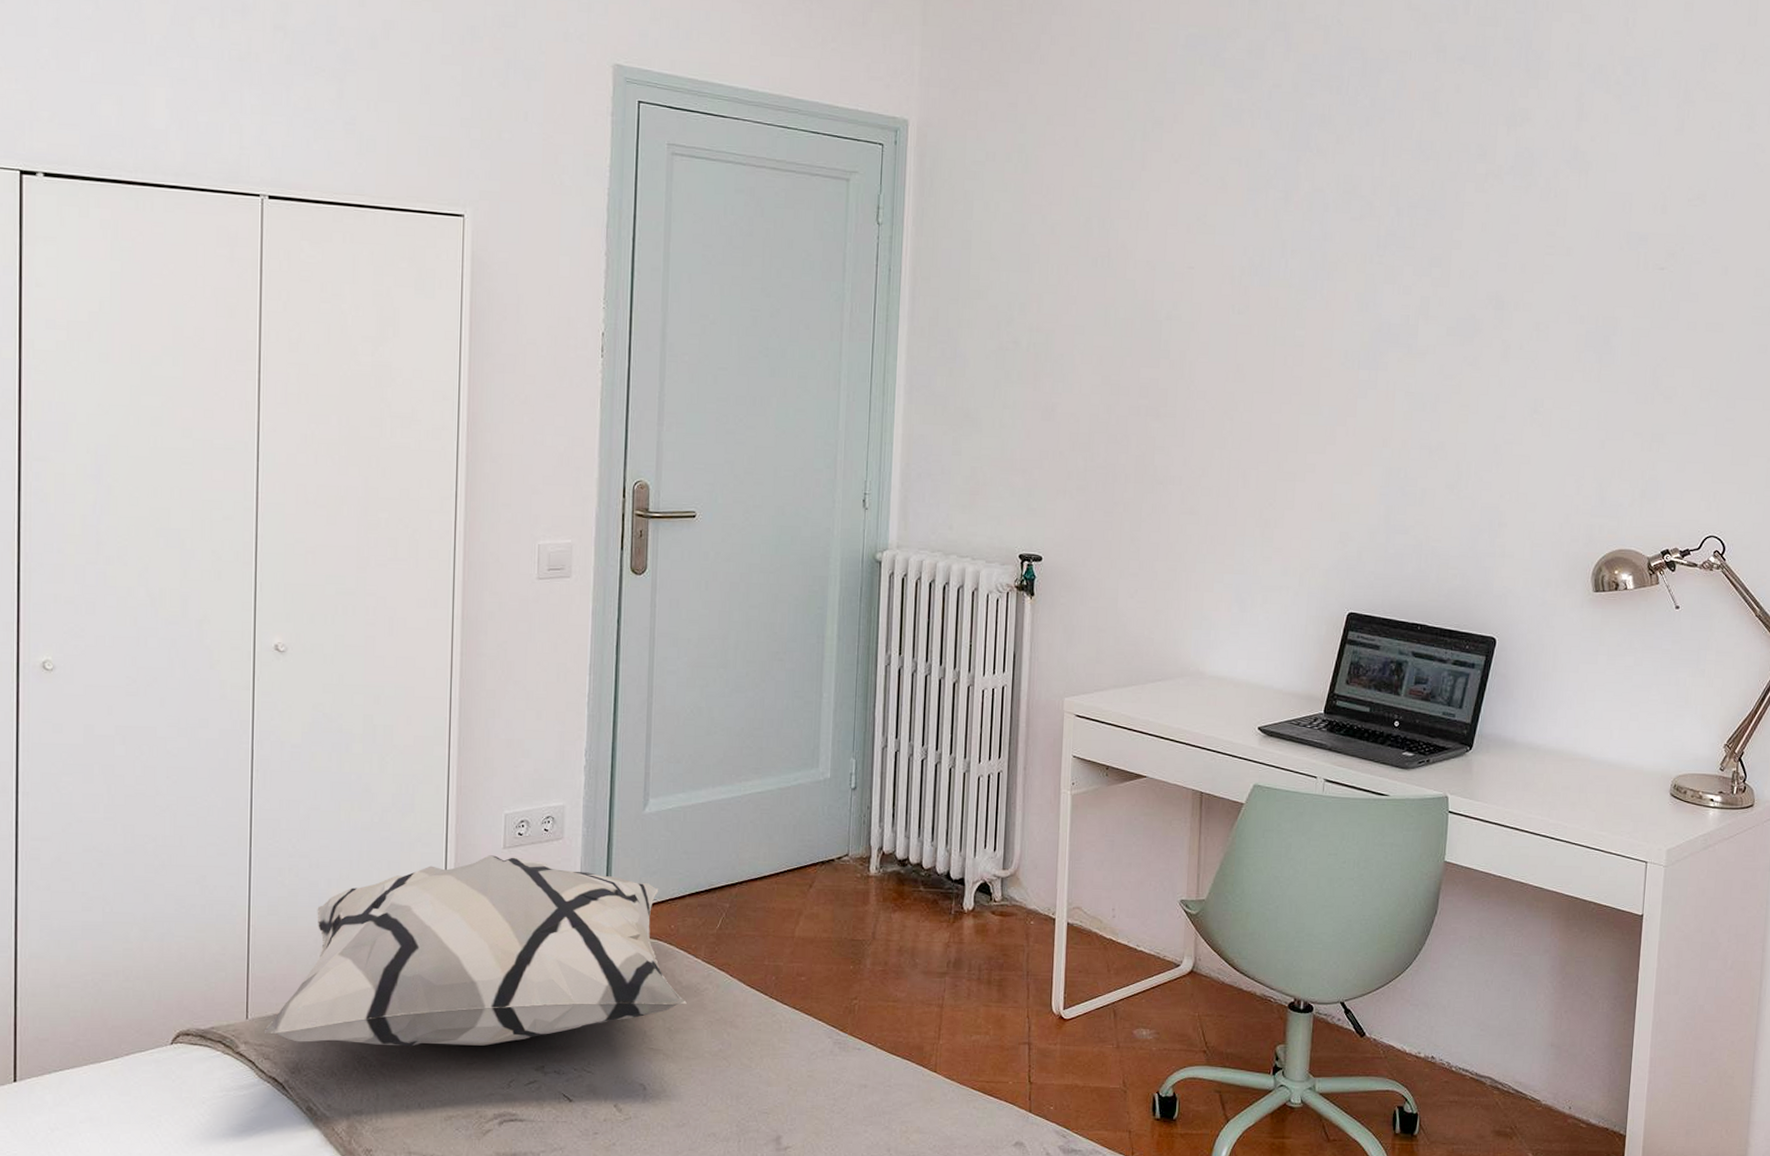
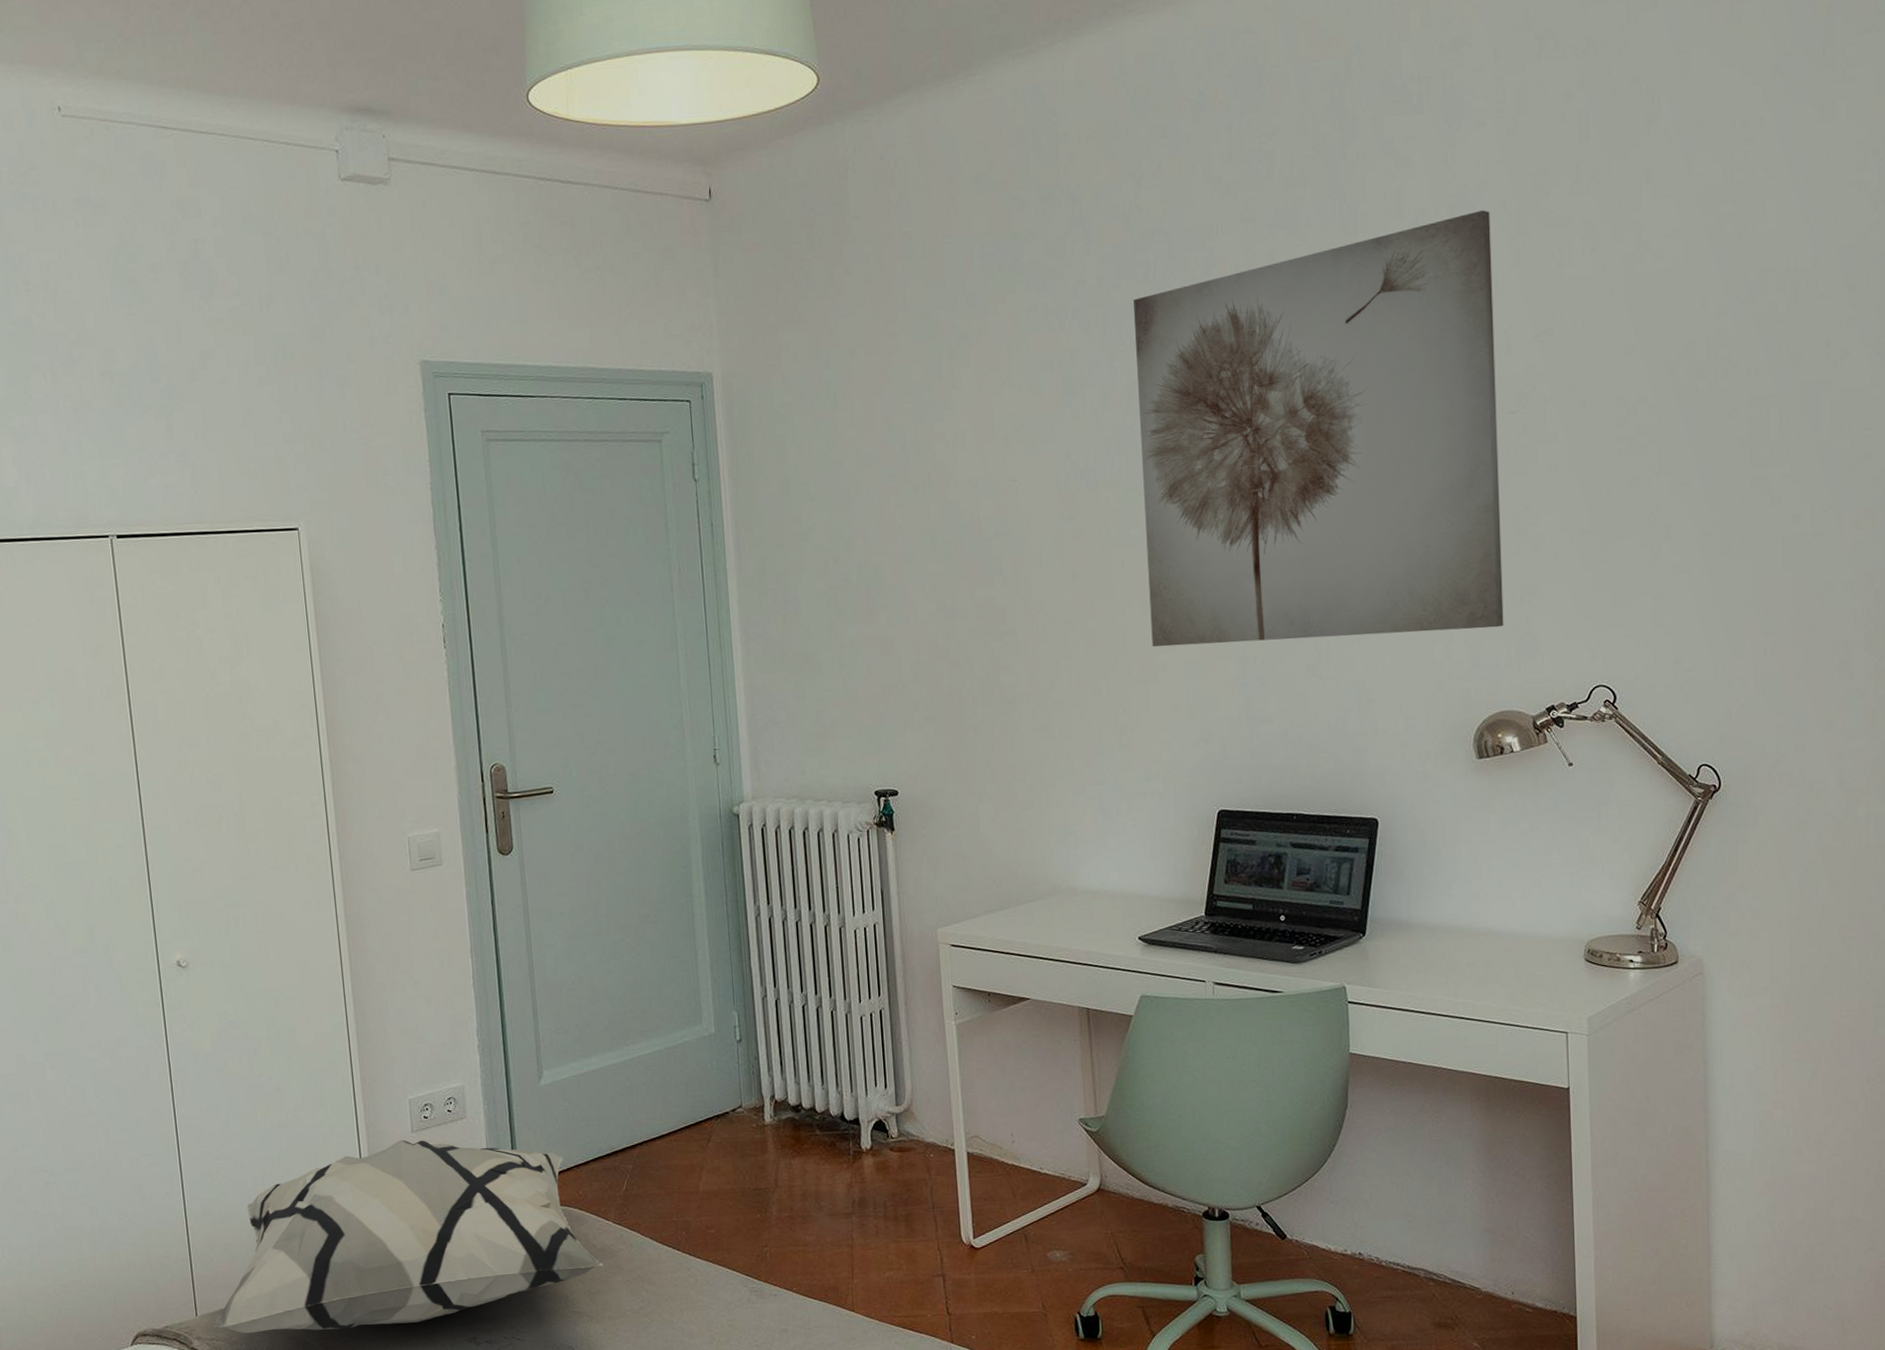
wall art: none [1304,75,1662,470] -> present [1134,210,1504,647]

